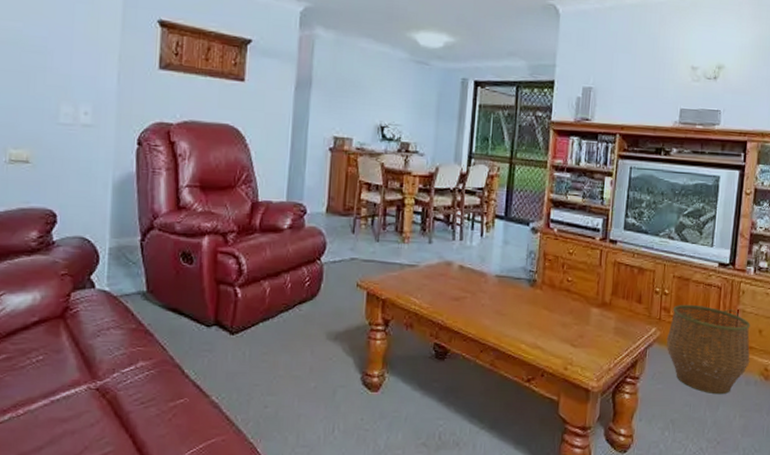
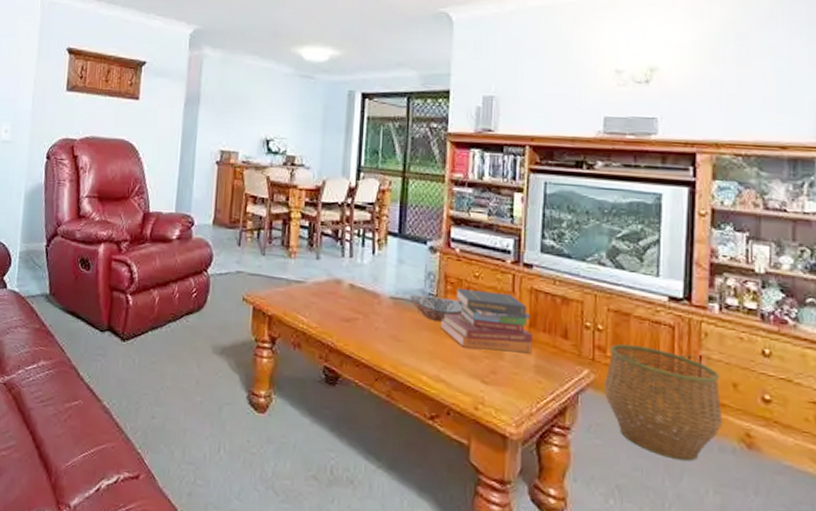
decorative bowl: none [512,272,559,295] -> present [409,295,463,321]
books: none [539,265,614,318] -> present [441,289,532,354]

